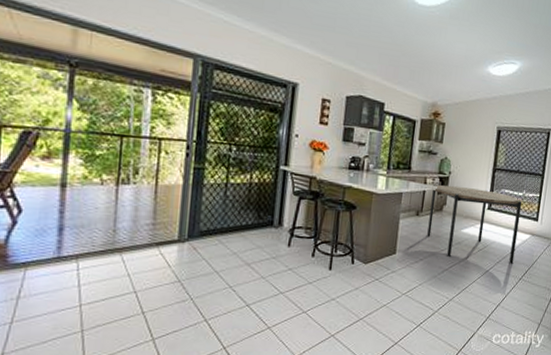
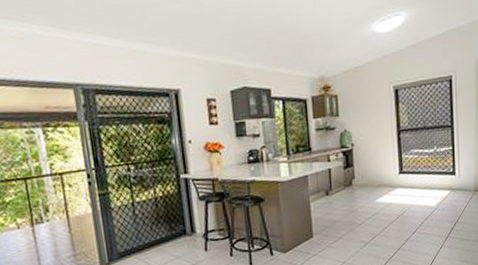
dining table: present [427,185,522,264] -> none [337,154,437,229]

